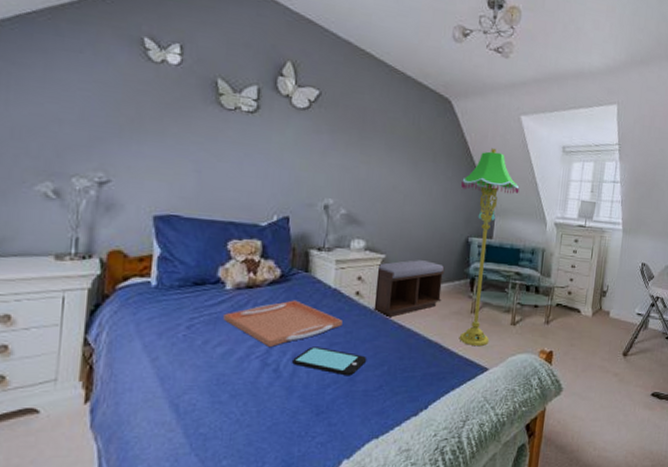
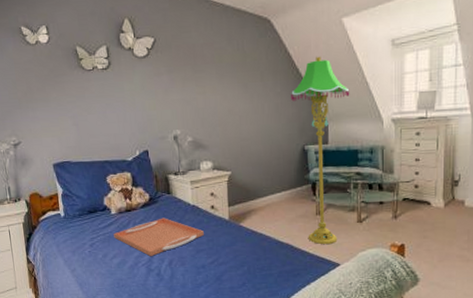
tablet: present [292,346,367,375] -> none [170,254,229,276]
bench: present [372,260,445,318] -> none [226,172,287,226]

